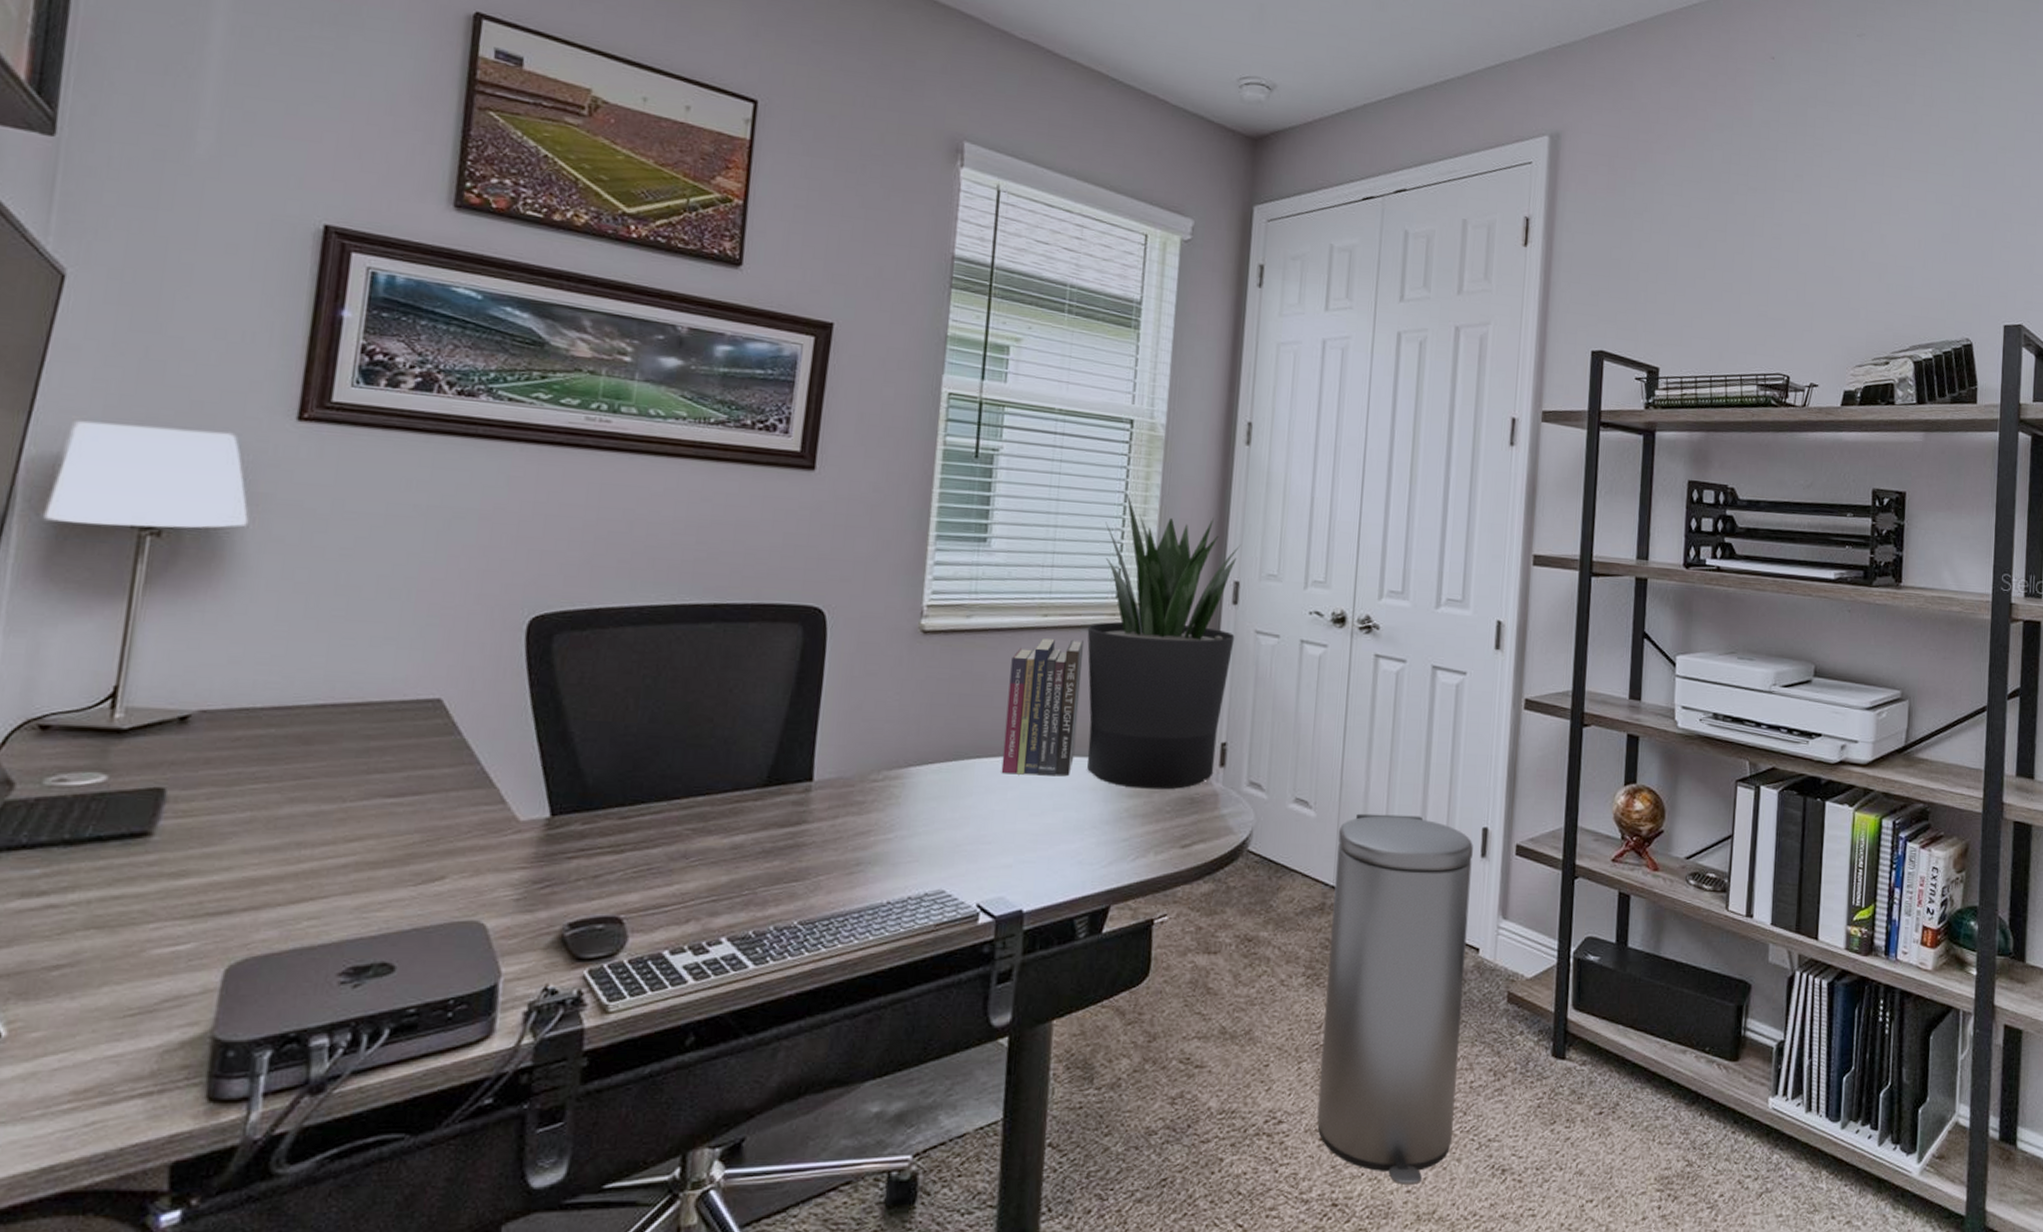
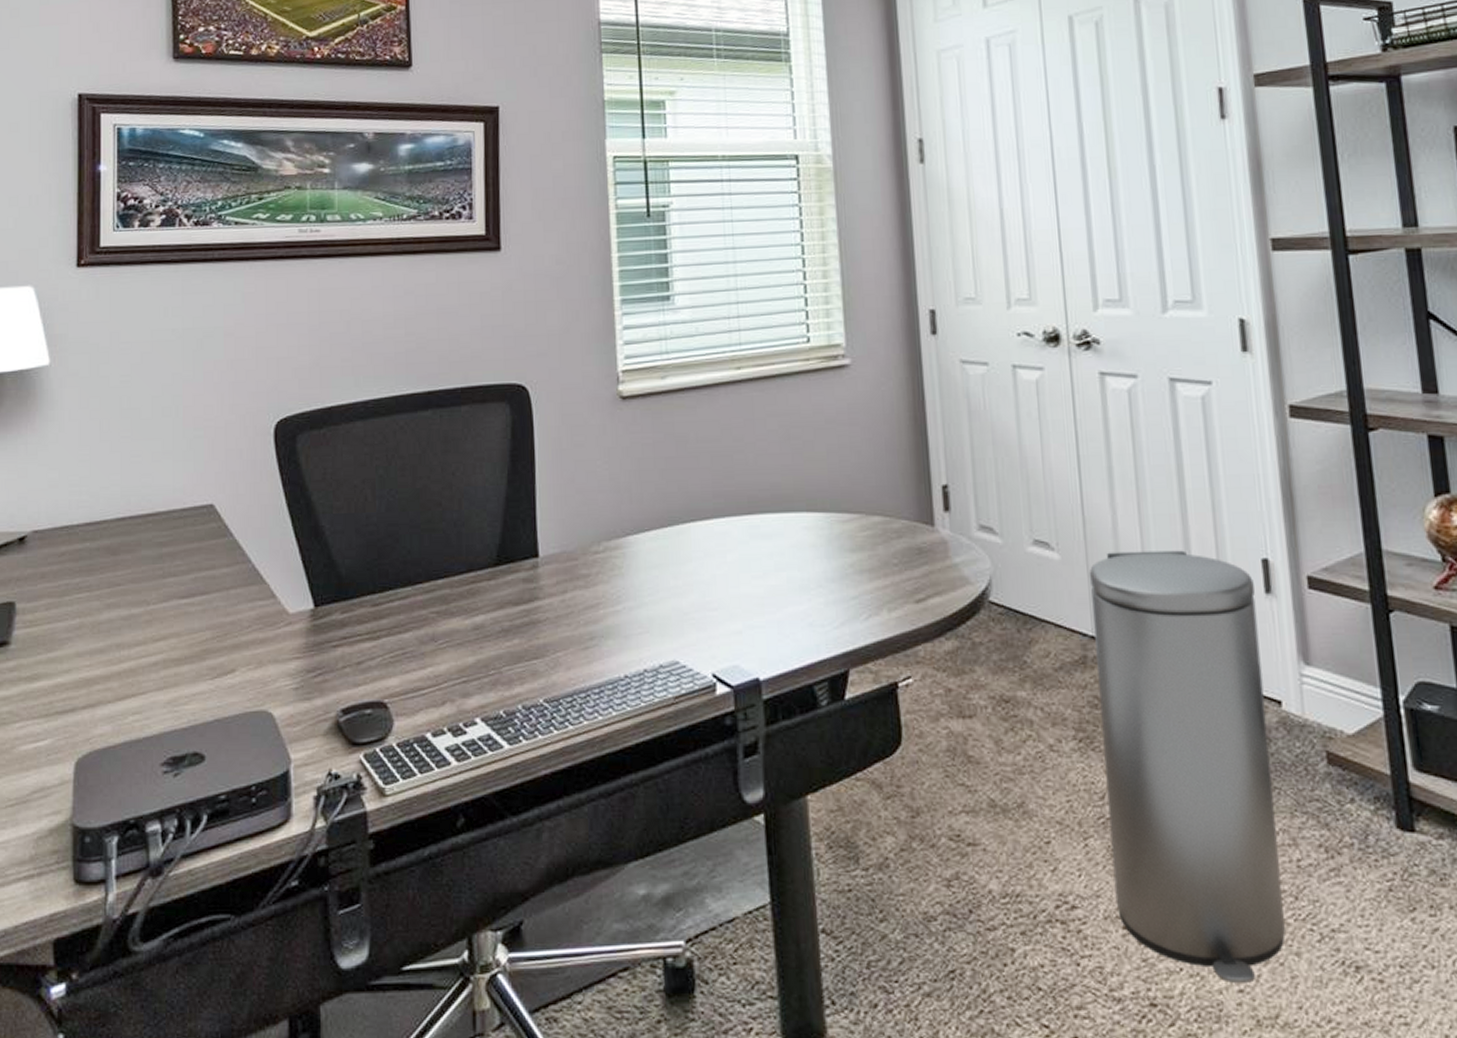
books: present [1001,639,1084,776] -> none [711,389,789,536]
planter: present [1087,494,1241,790] -> none [783,233,940,542]

